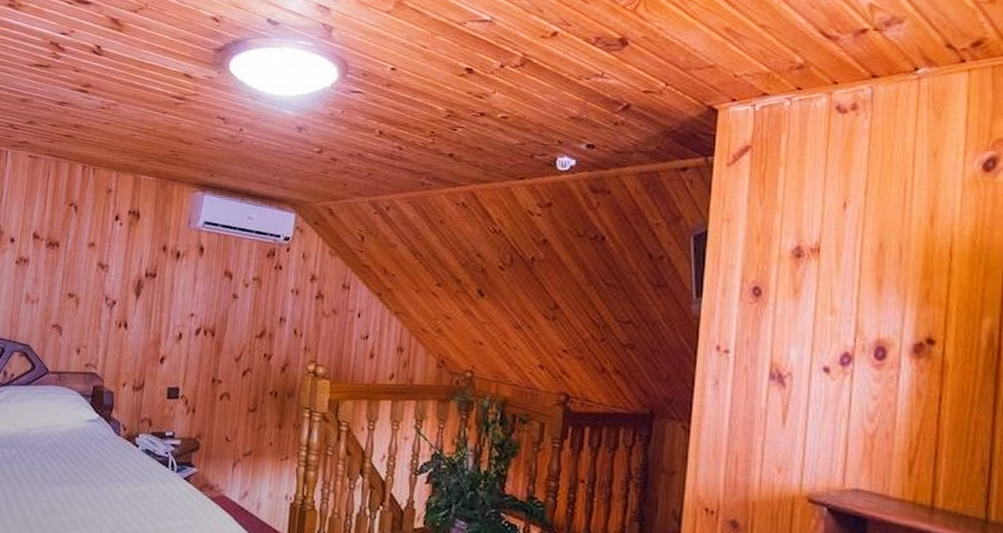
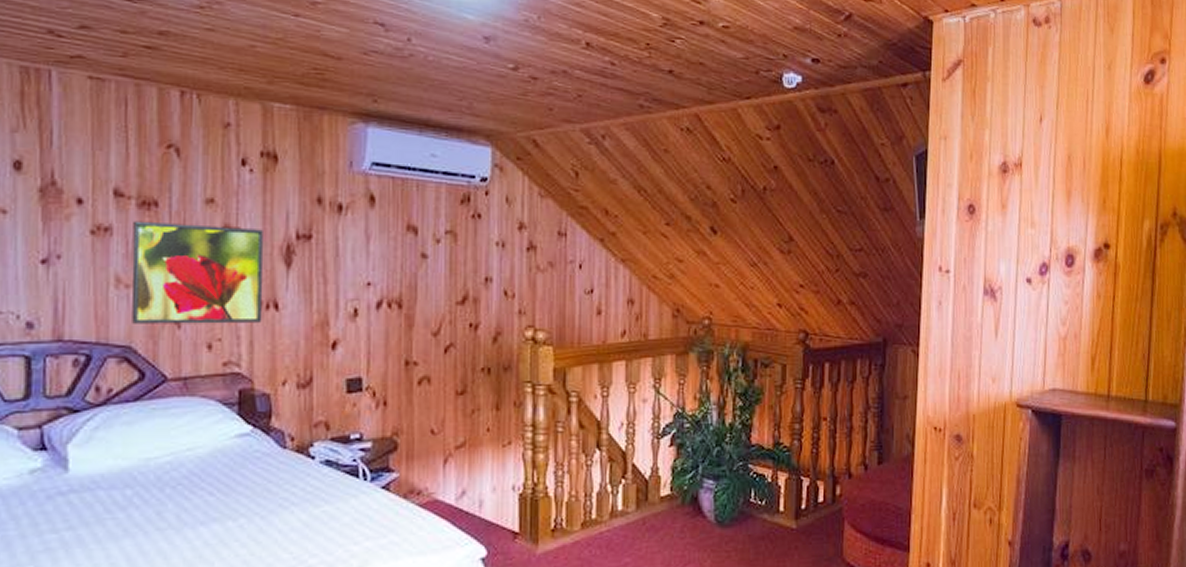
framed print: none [32,256,124,337] -> present [131,221,264,324]

